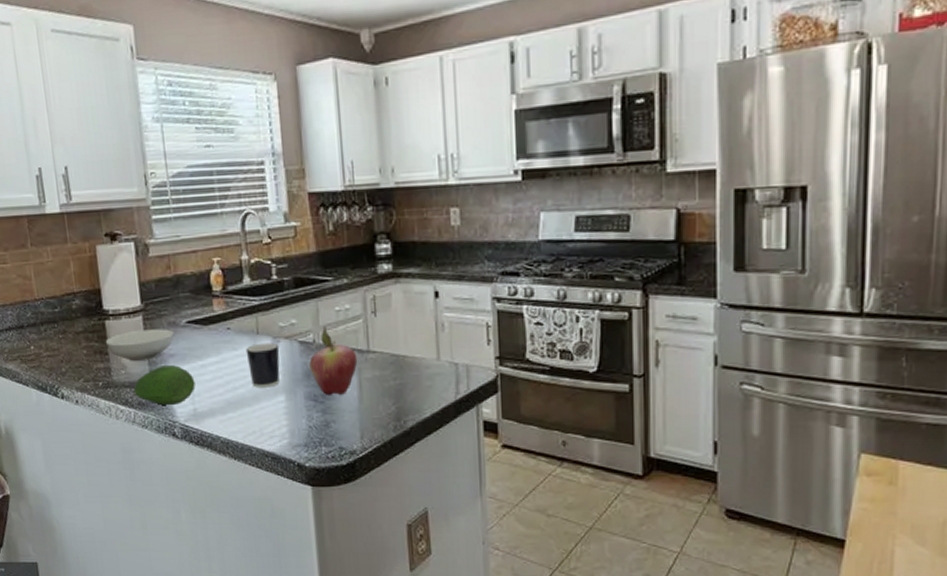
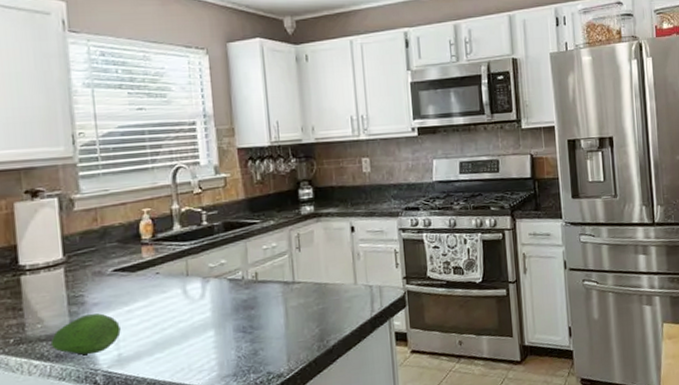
bowl: present [105,329,174,362] -> none [19,278,99,315]
mug: present [245,343,280,388] -> none [175,282,210,327]
fruit: present [309,326,358,395] -> none [238,263,284,326]

